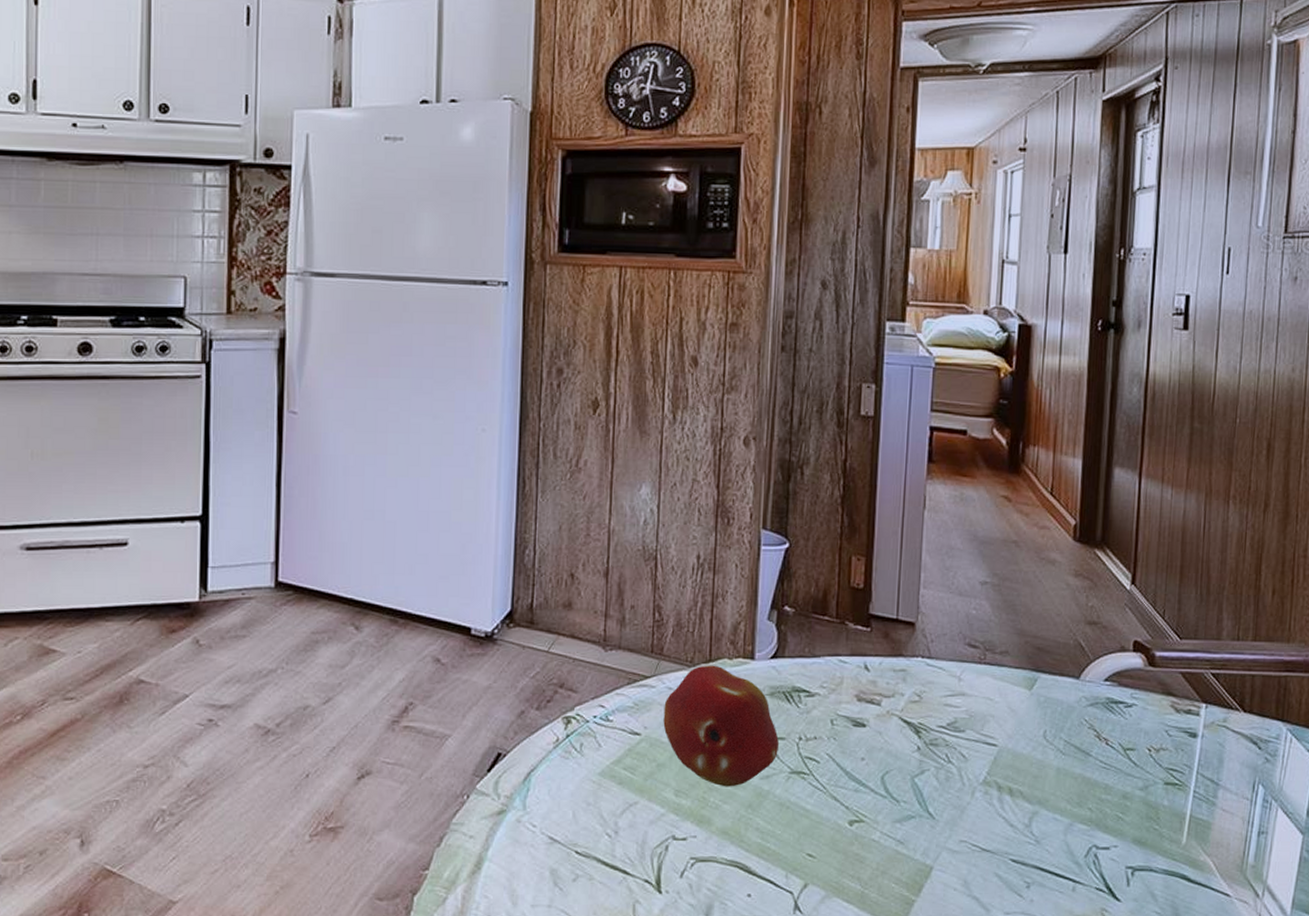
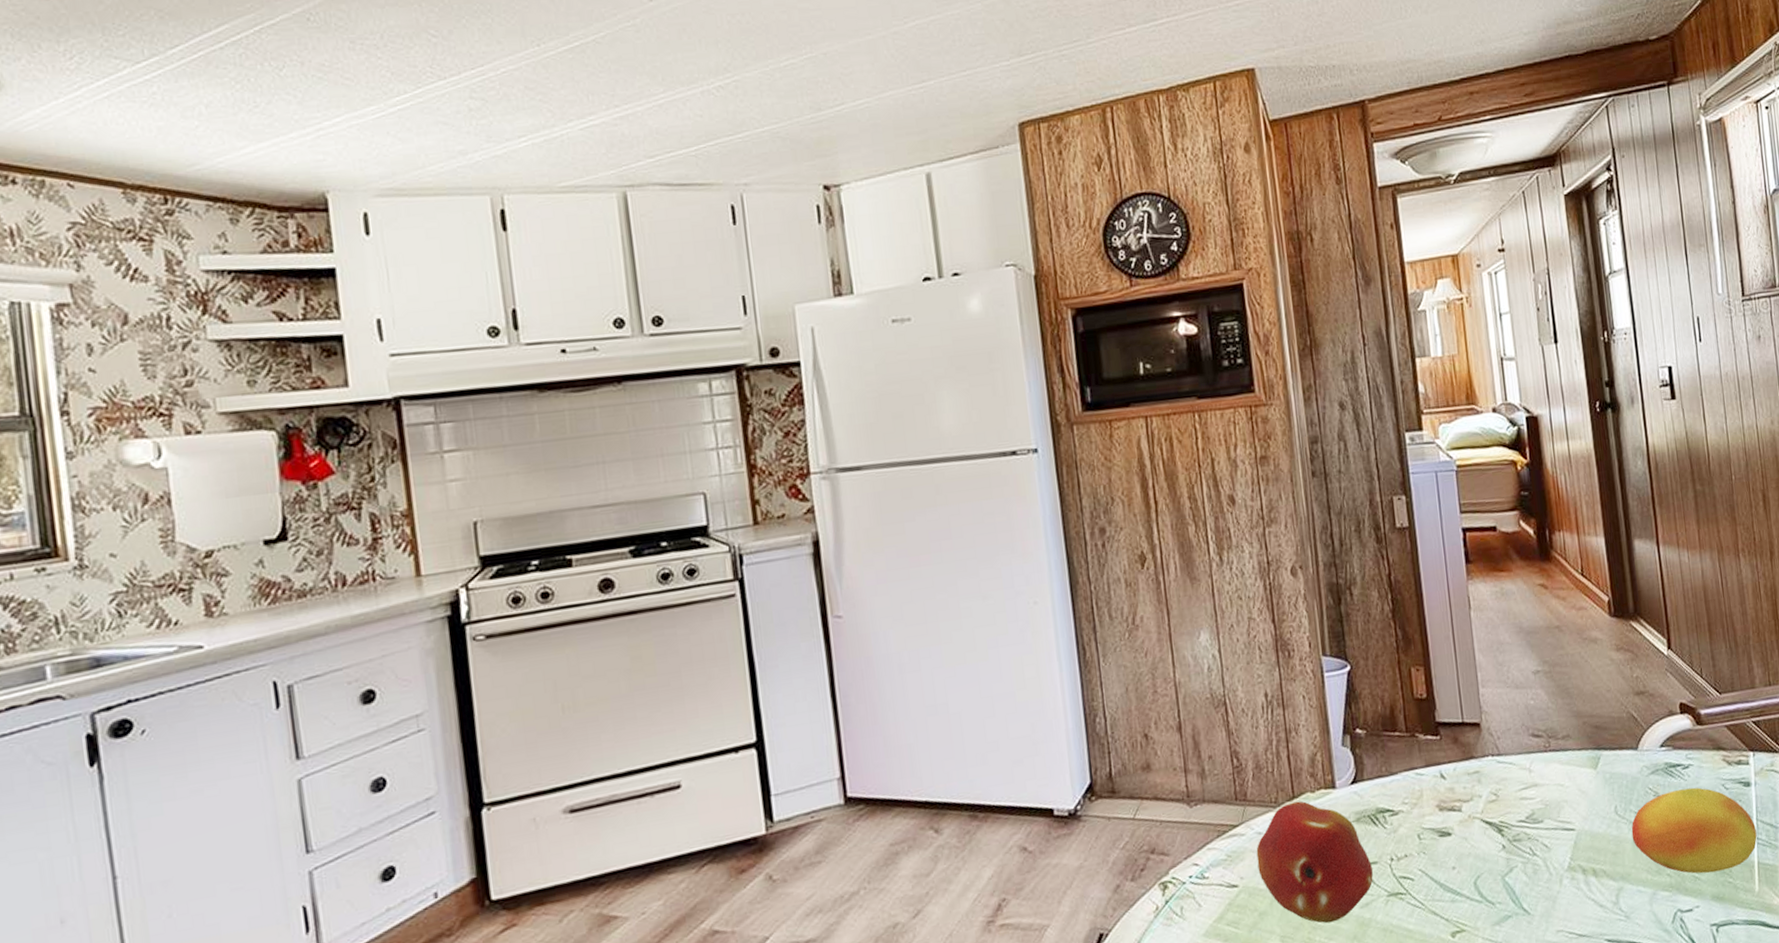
fruit: none [1057,727,1195,816] -> present [1631,787,1757,874]

